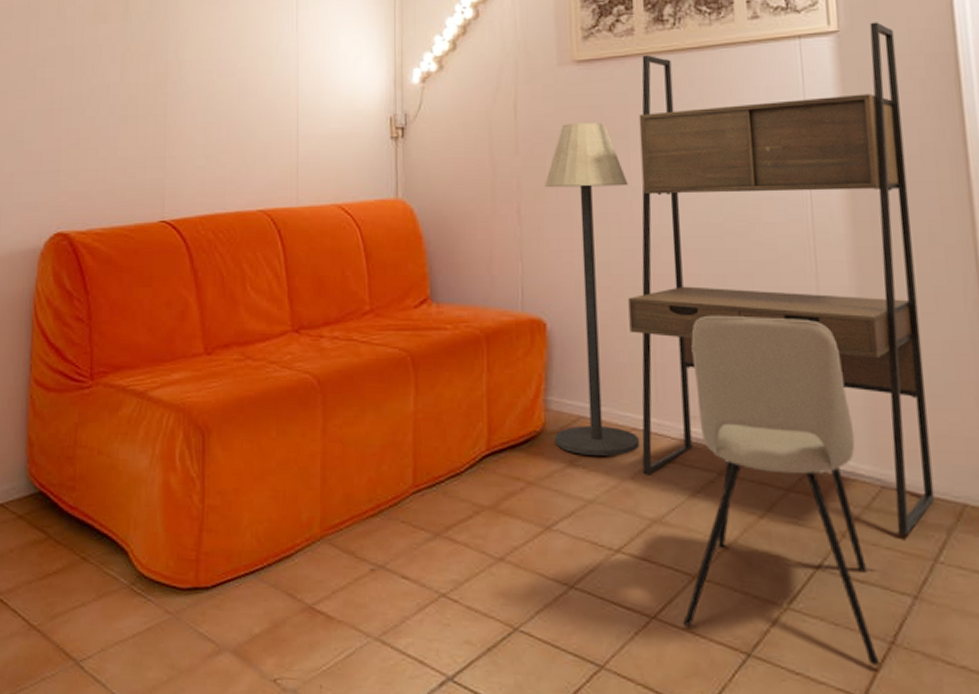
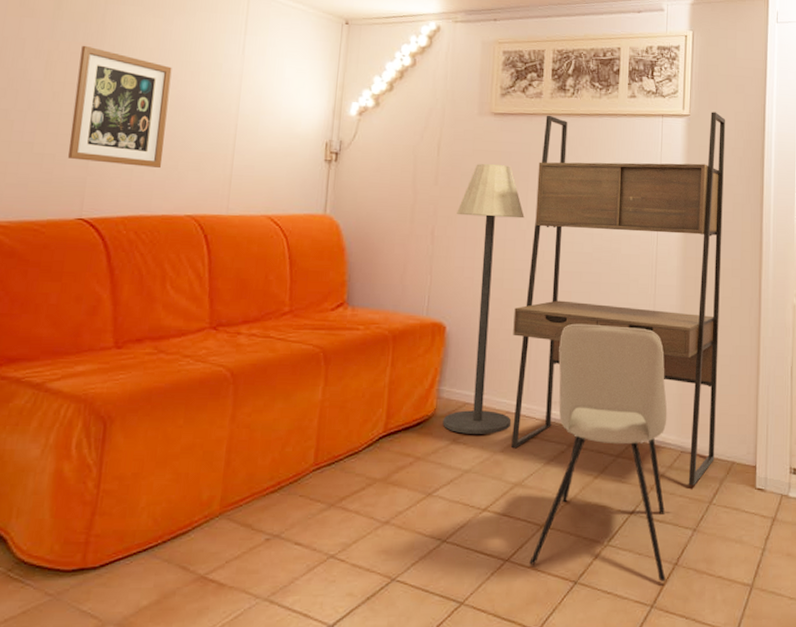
wall art: none [146,44,231,163] -> present [68,45,172,168]

